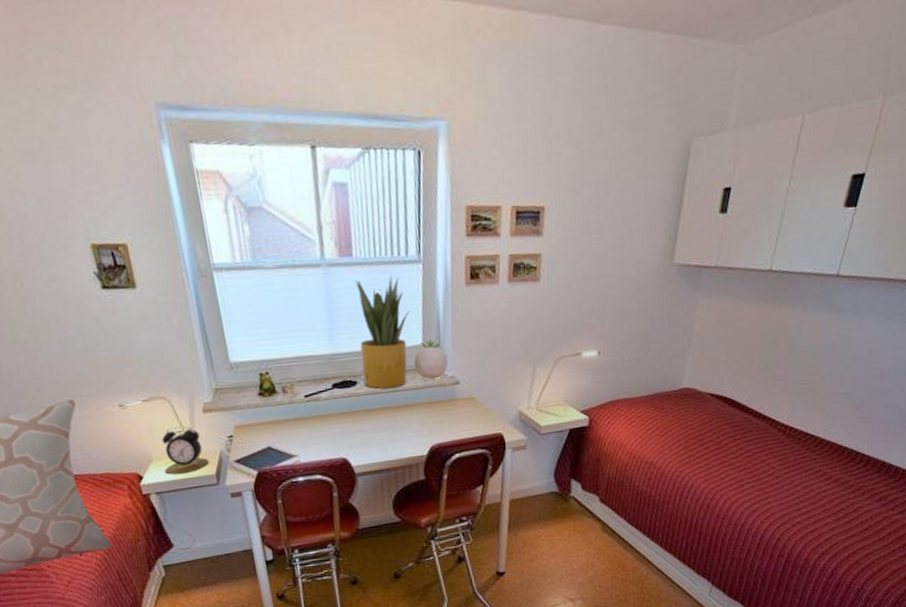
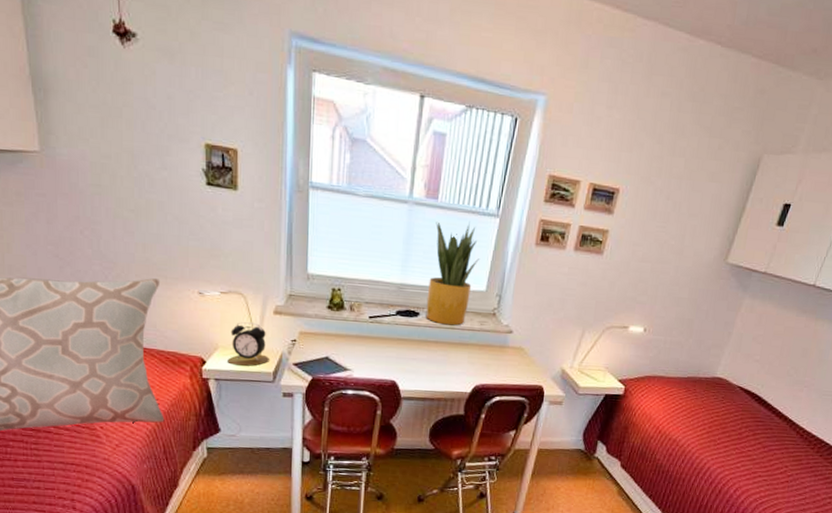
succulent plant: present [413,339,448,380] -> none [474,287,507,325]

